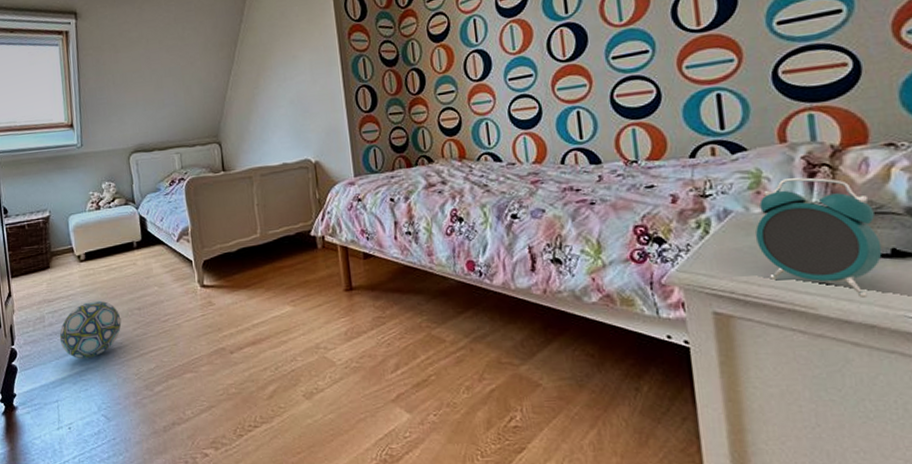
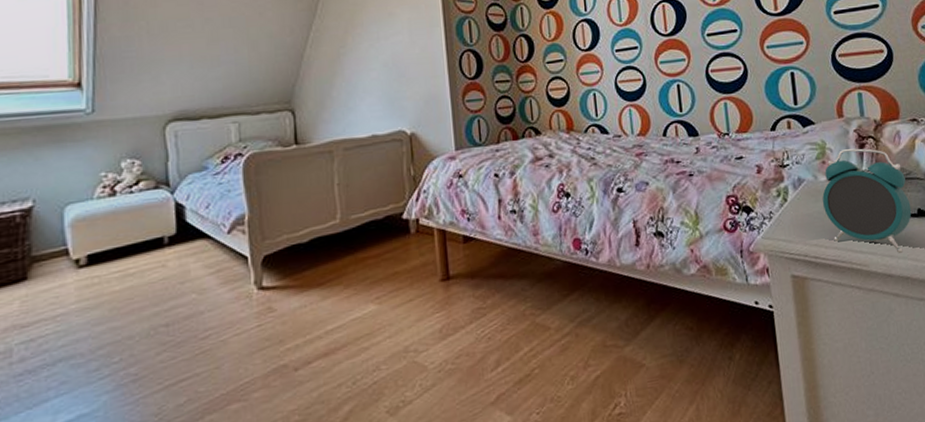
ball: present [59,300,122,359] -> none [35,318,139,404]

